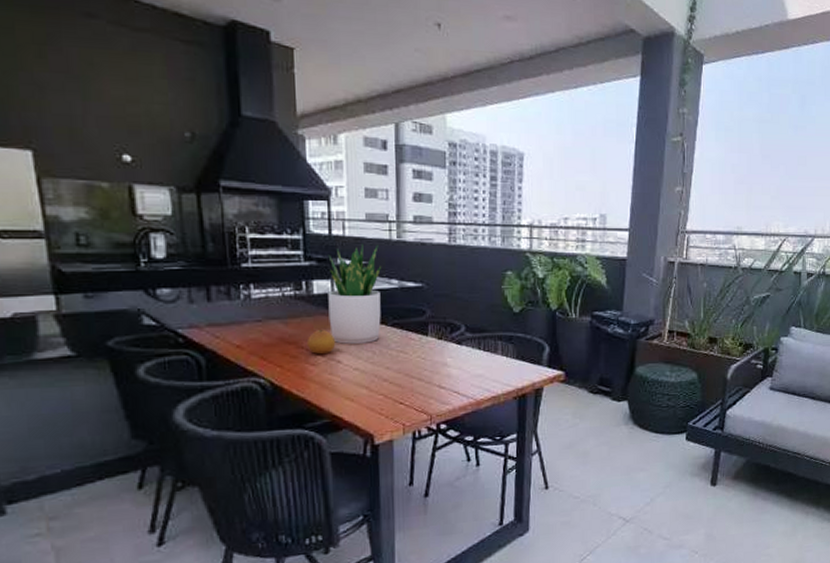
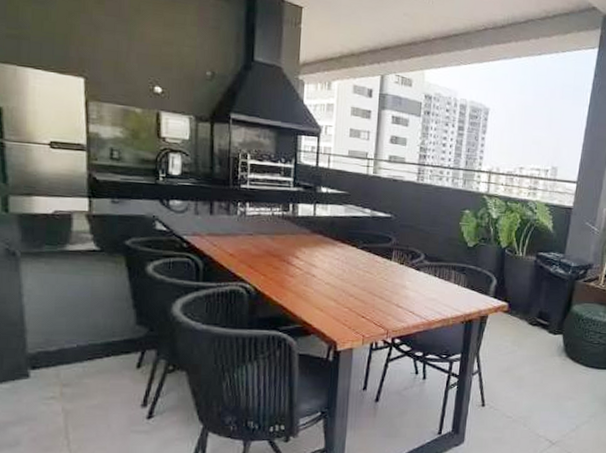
fruit: present [306,329,336,355] -> none [288,246,313,269]
planter: present [328,244,381,345] -> none [308,176,357,263]

